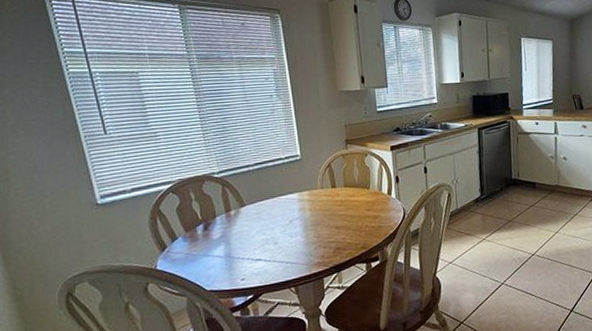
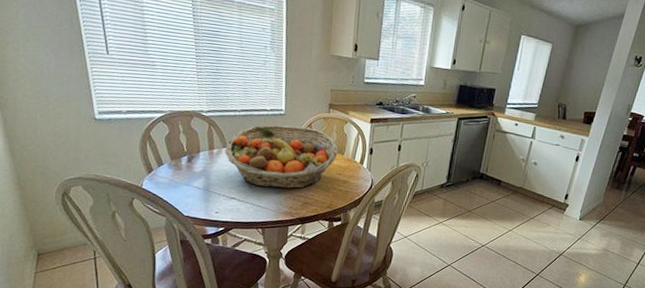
fruit basket: none [243,168,363,242] -> present [225,125,338,189]

